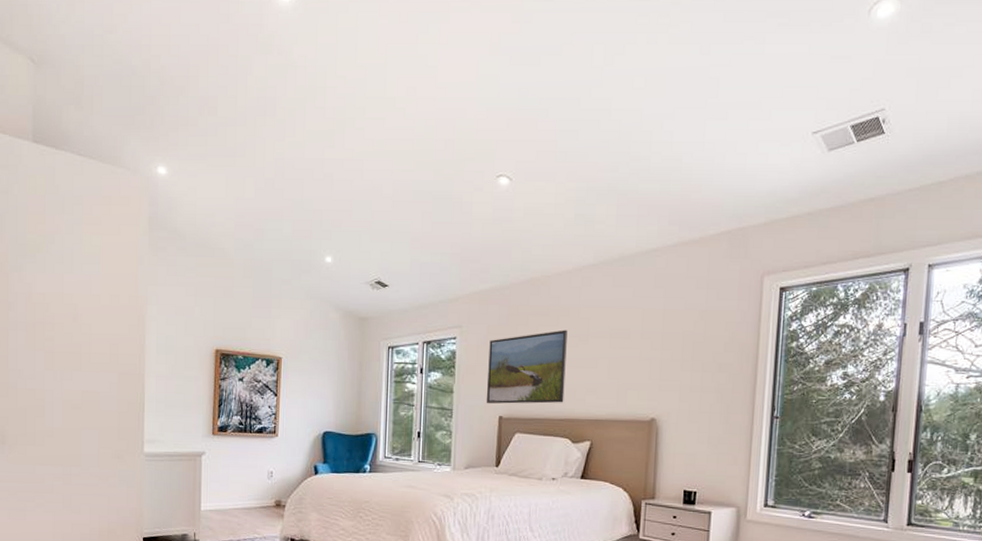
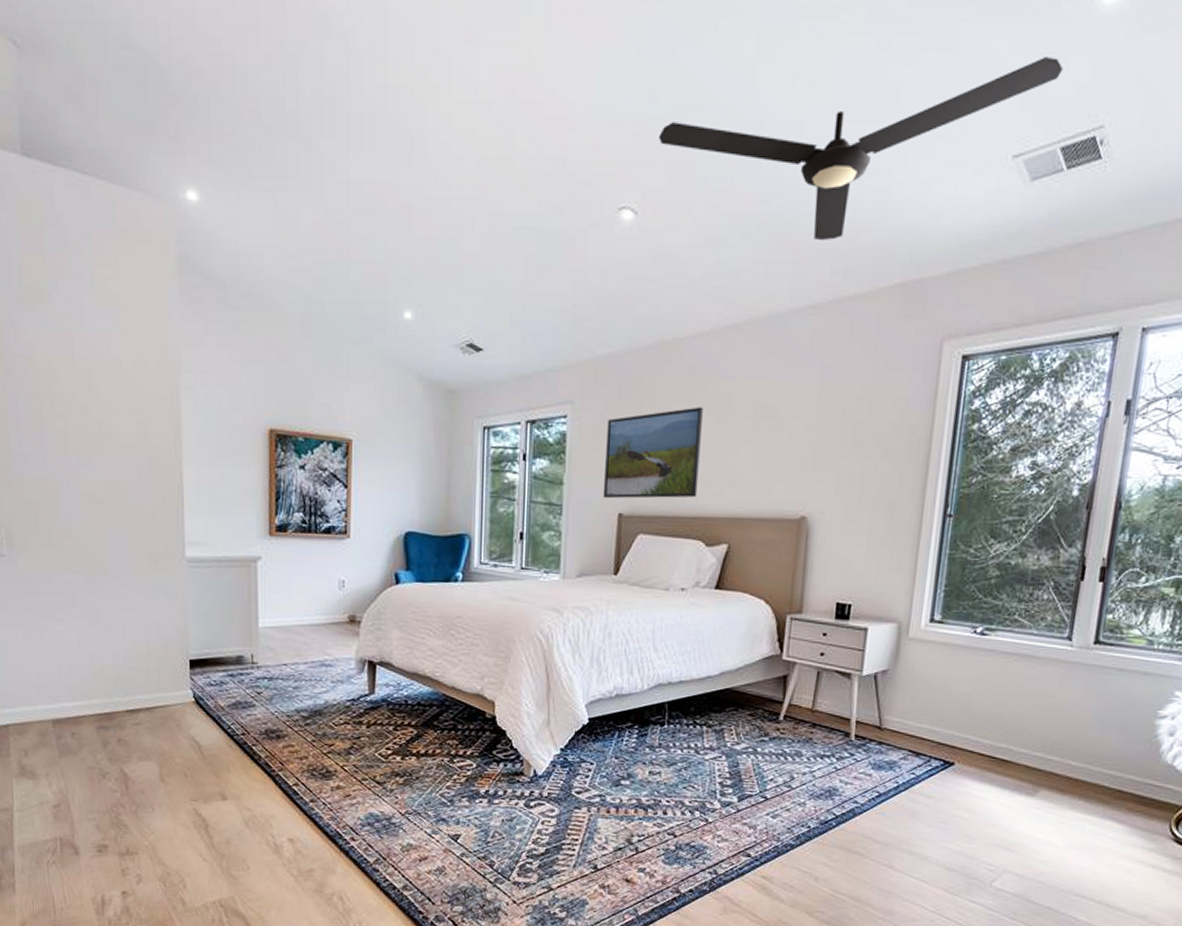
ceiling fan: none [527,58,849,199] -> present [658,57,1063,241]

